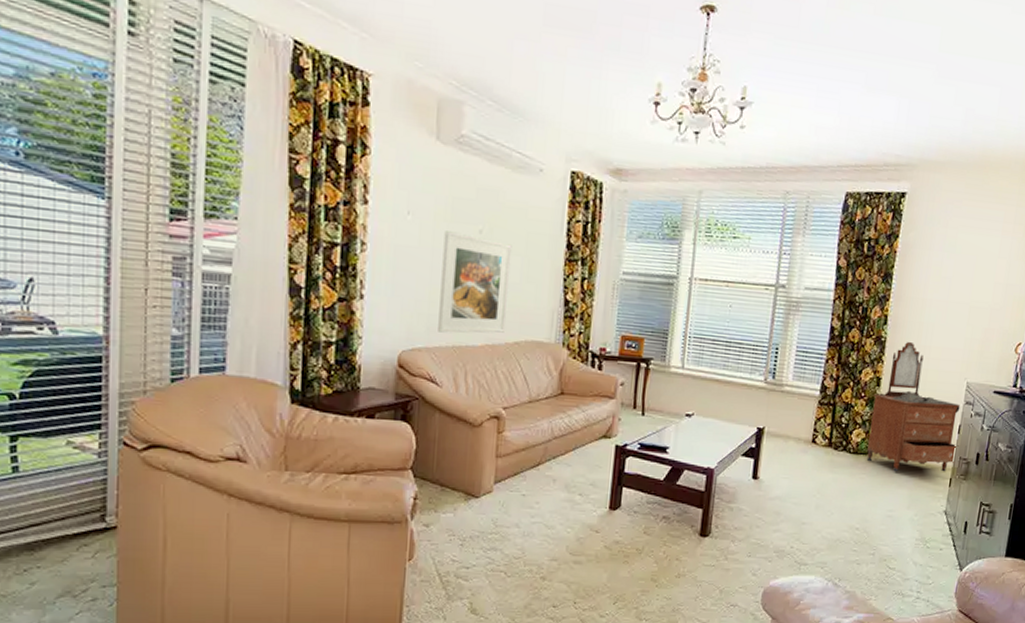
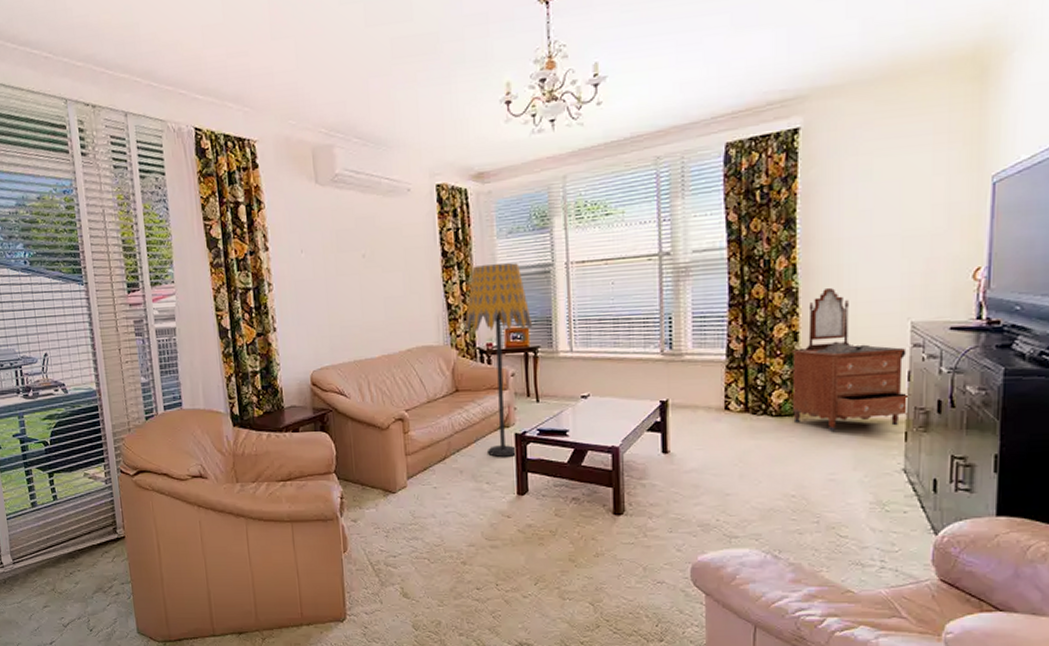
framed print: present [438,231,512,334] -> none [333,260,398,350]
floor lamp: none [580,265,649,469] -> present [465,263,533,457]

